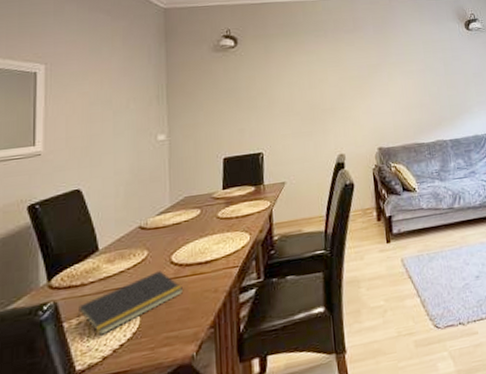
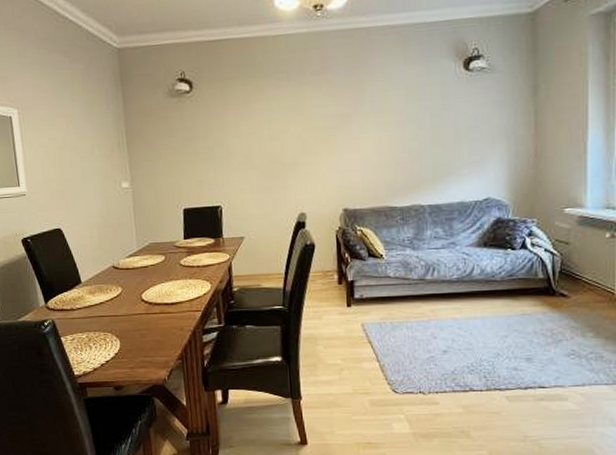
notepad: present [77,271,184,336] -> none [70,306,154,351]

